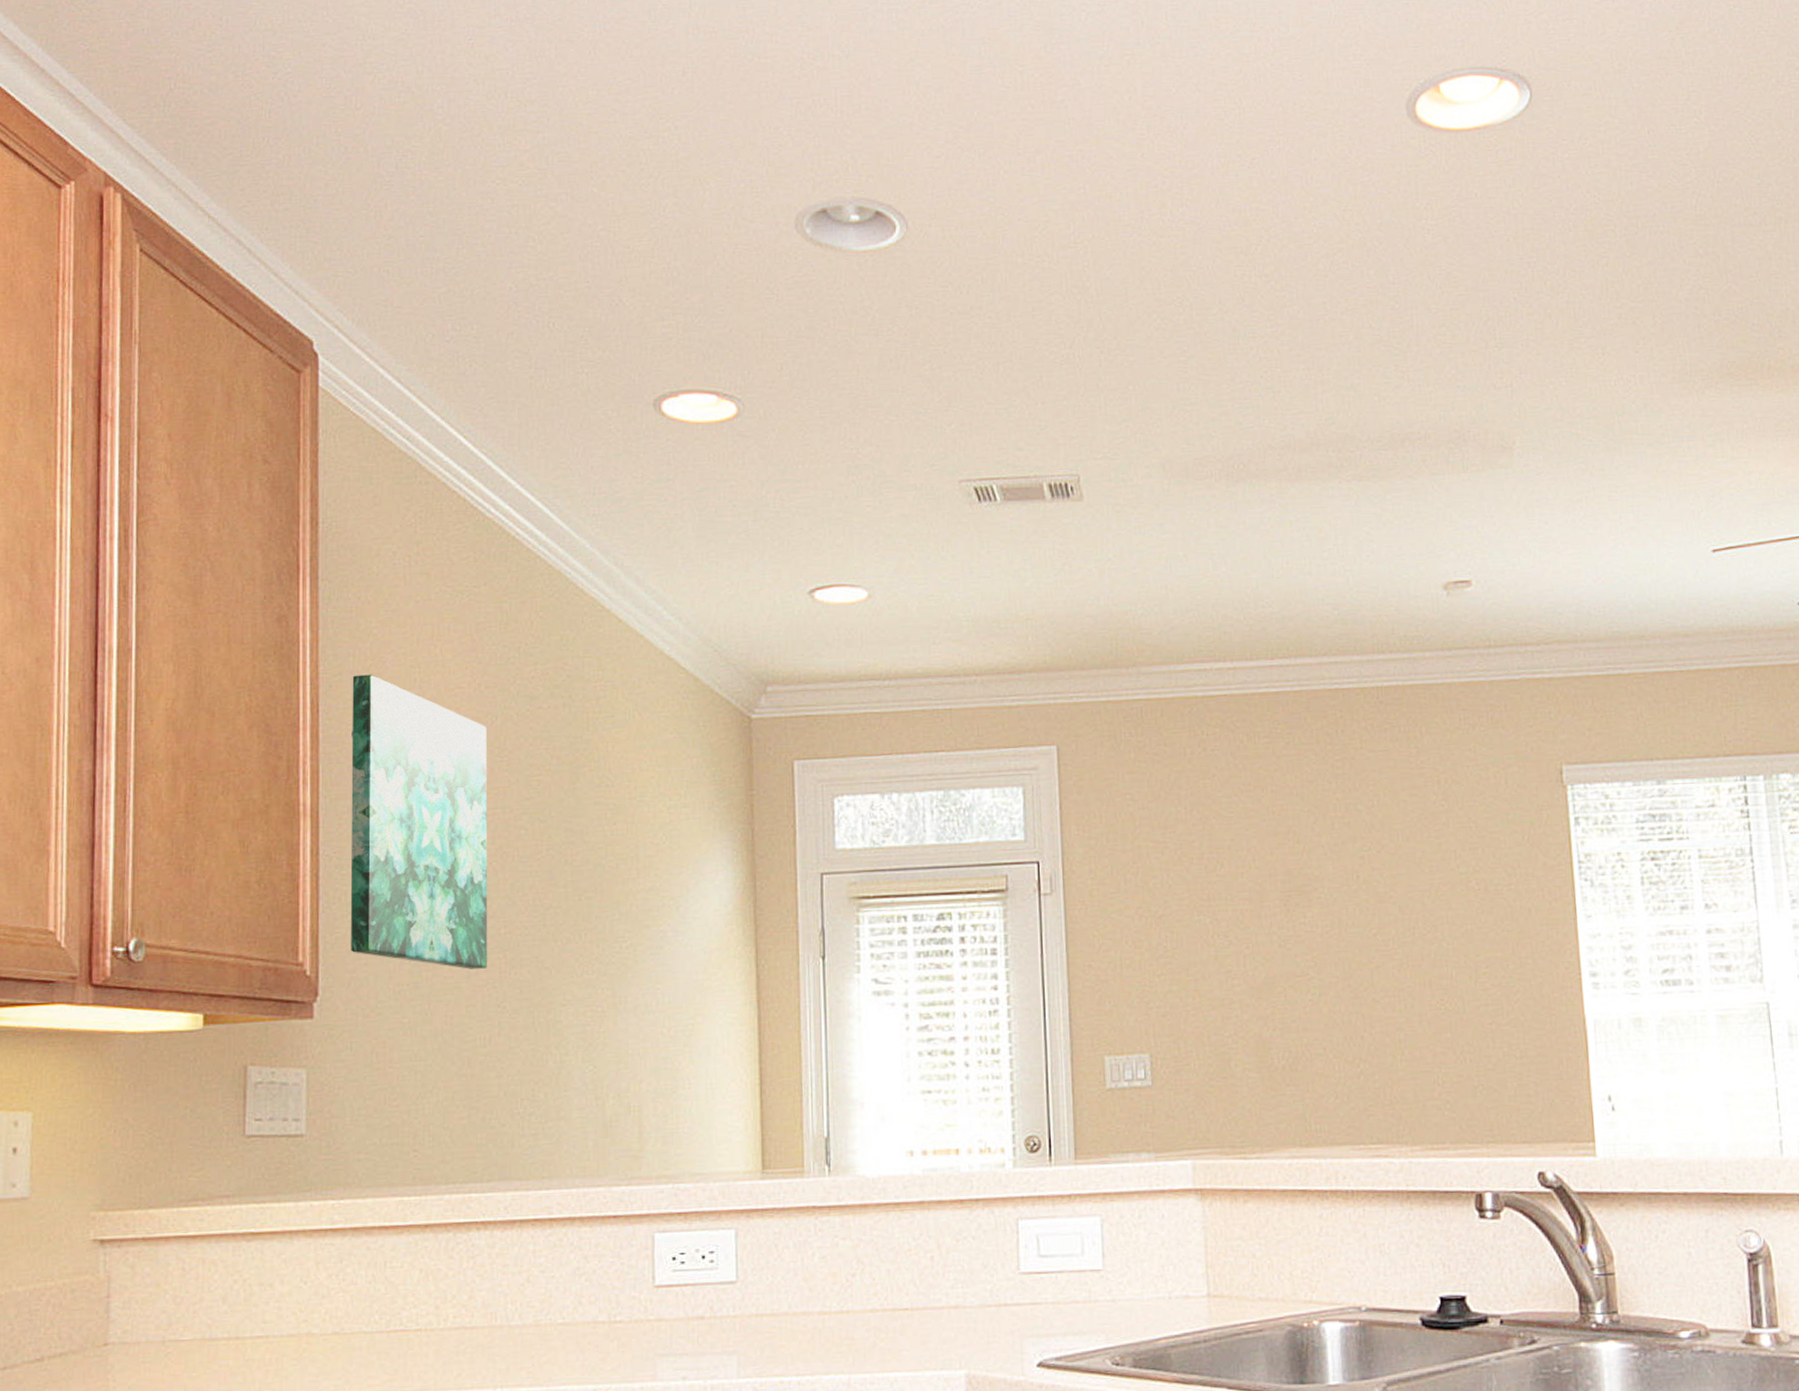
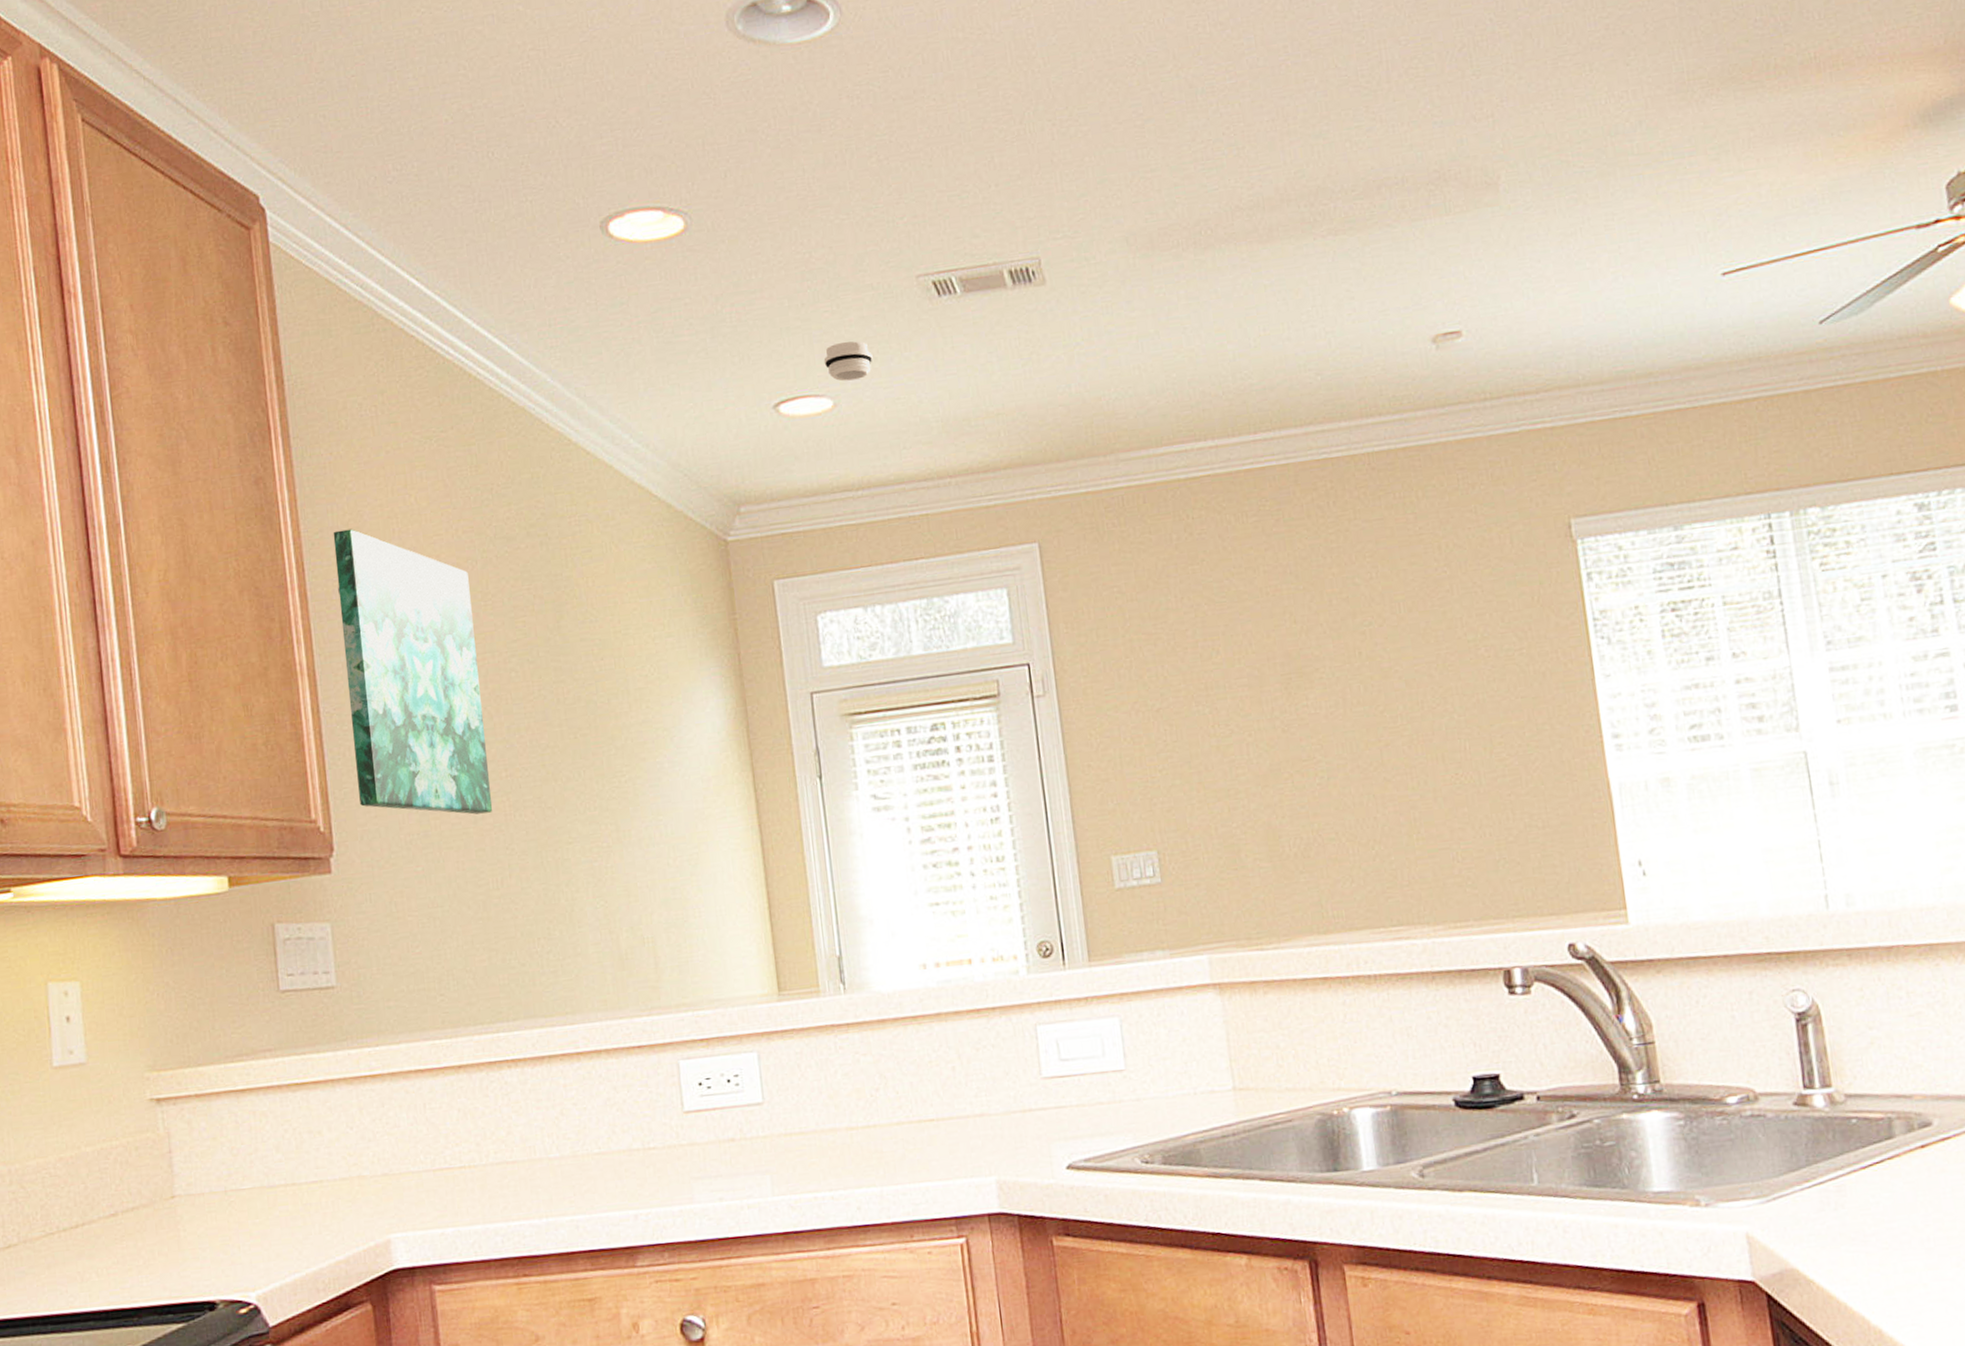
smoke detector: none [862,537,910,574] -> present [824,341,873,382]

